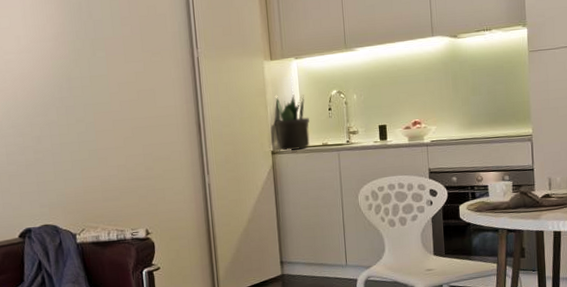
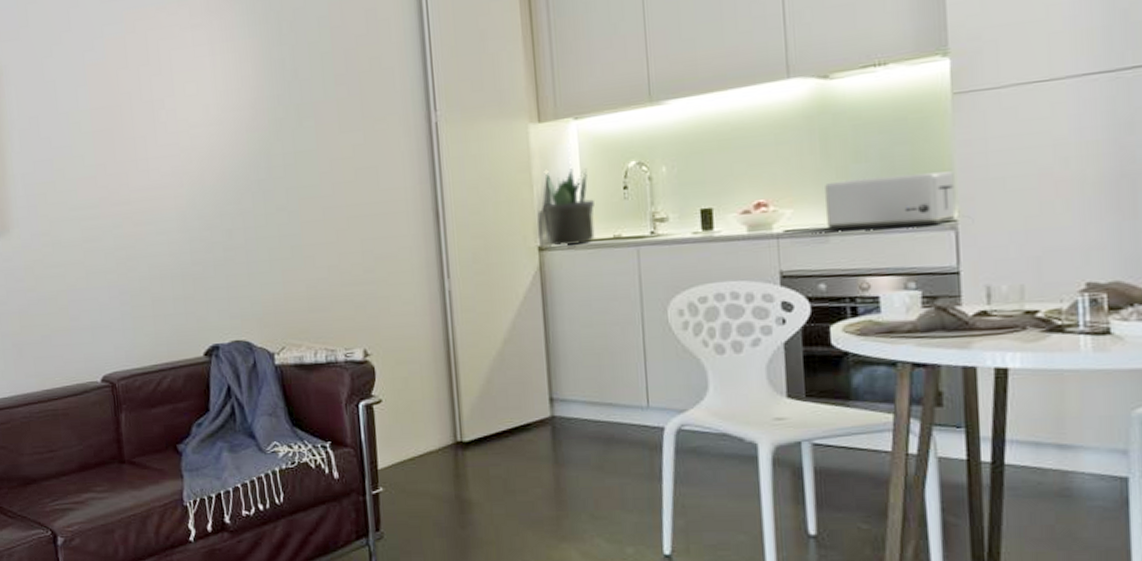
toaster: none [455,102,531,141] -> present [825,170,956,231]

